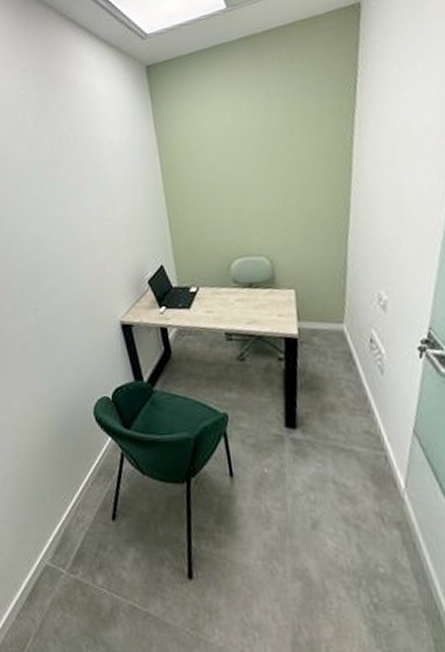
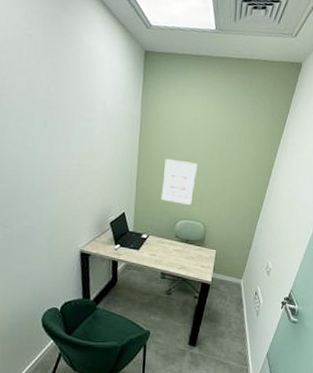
wall art: none [198,180,246,240] -> present [161,158,197,205]

